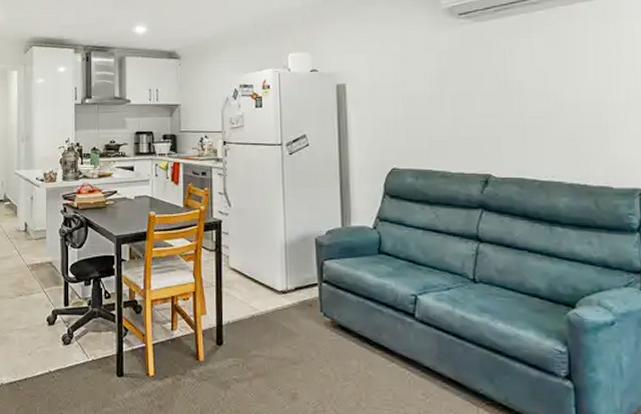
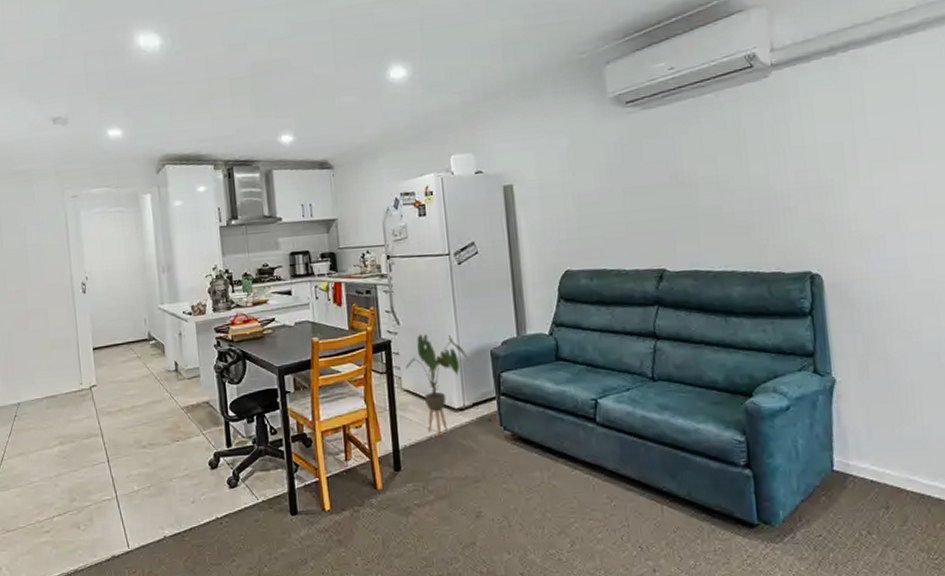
house plant: none [234,218,292,317] -> present [405,334,467,437]

